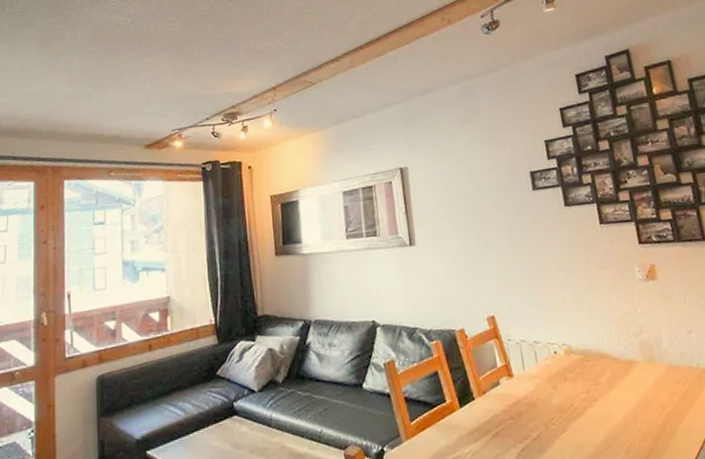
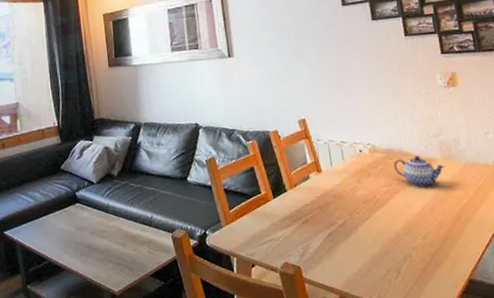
teapot: none [591,357,647,394] -> present [393,156,445,188]

